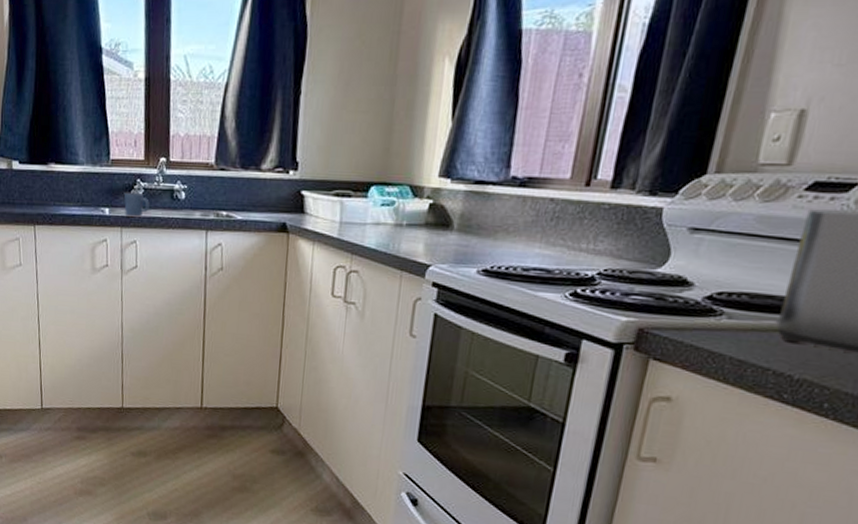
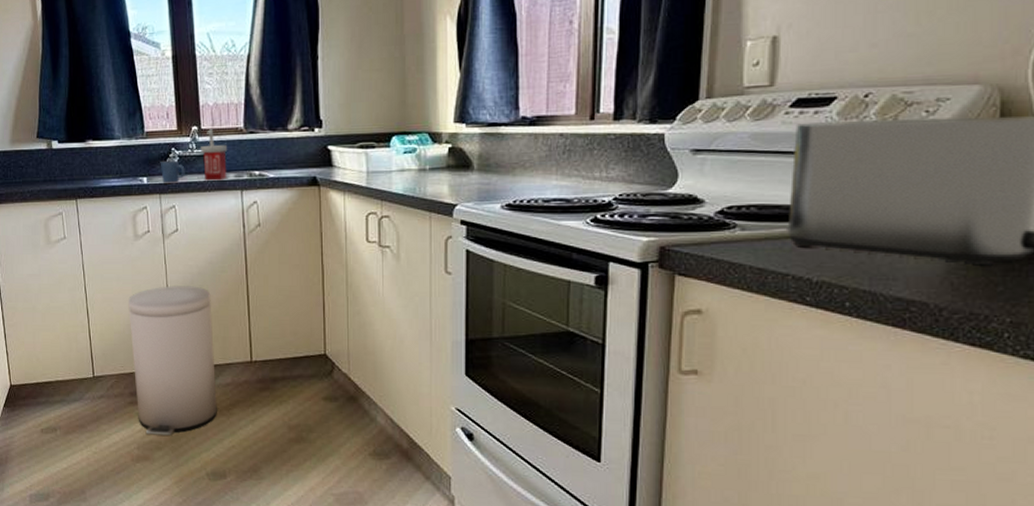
pedal bin: none [81,323,166,474] -> present [128,286,217,437]
soap dispenser: none [167,162,196,219] -> present [201,129,228,182]

